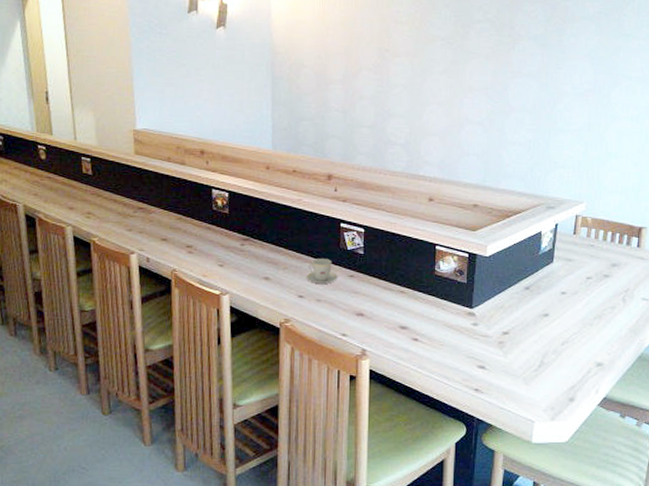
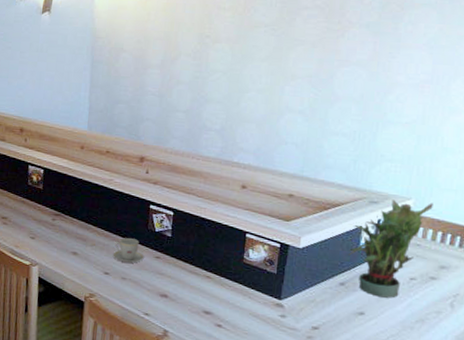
potted plant: none [530,204,602,298] -> present [347,199,433,298]

